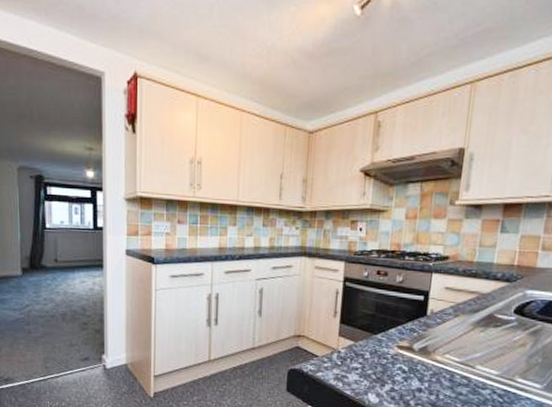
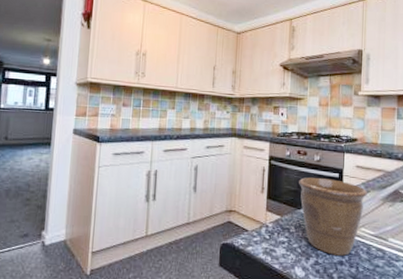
mug: none [377,300,457,383] -> present [299,177,368,256]

